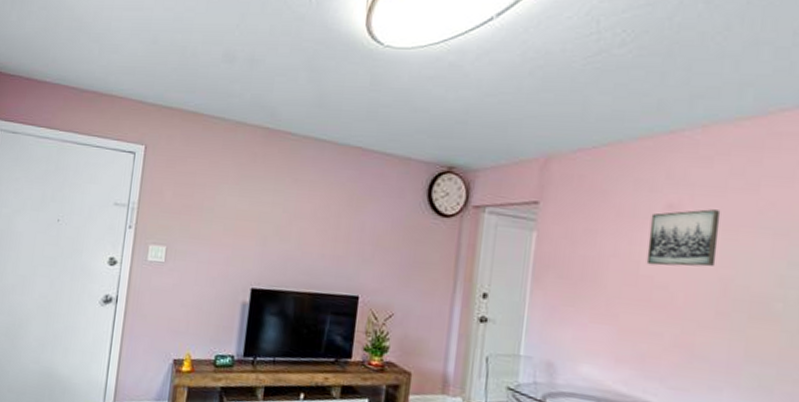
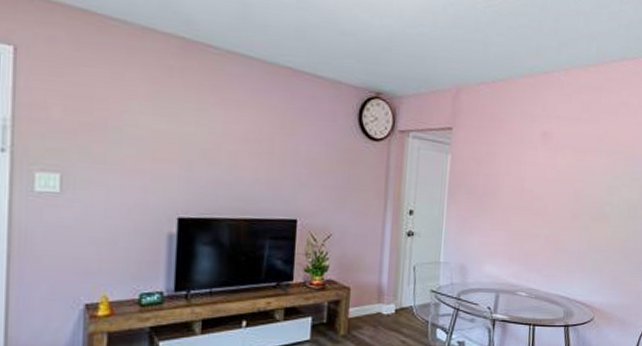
wall art: present [646,209,721,267] -> none [529,136,576,182]

